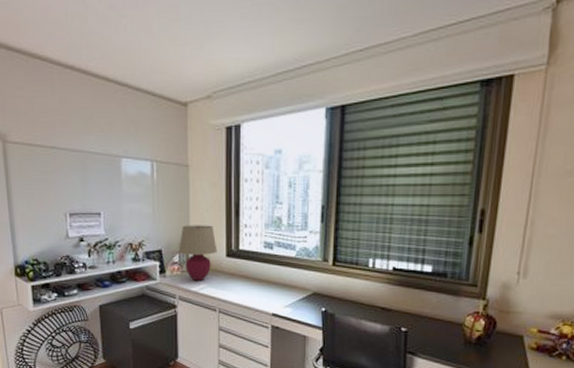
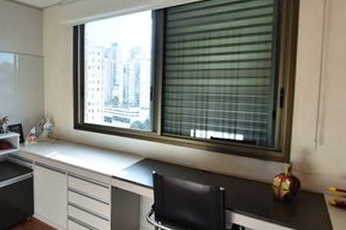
table lamp: present [178,225,218,280] -> none [35,103,67,149]

